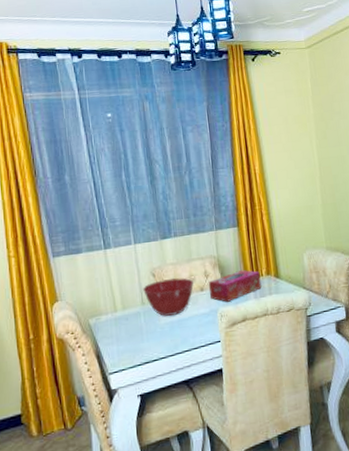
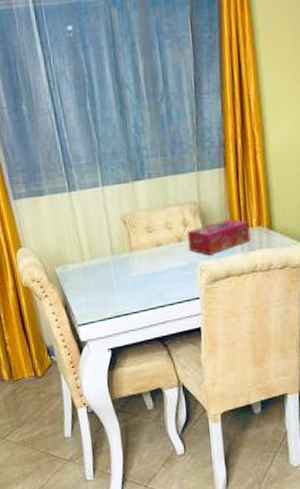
mixing bowl: present [143,278,194,316] -> none [113,226,171,268]

